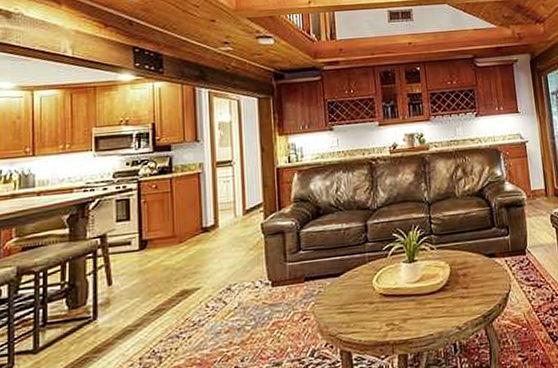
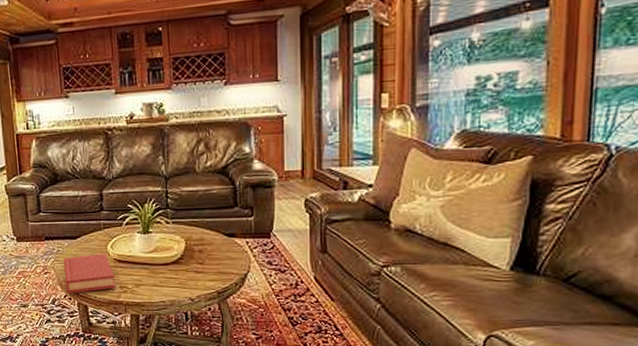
hardback book: none [324,289,382,342] -> present [63,253,116,294]

